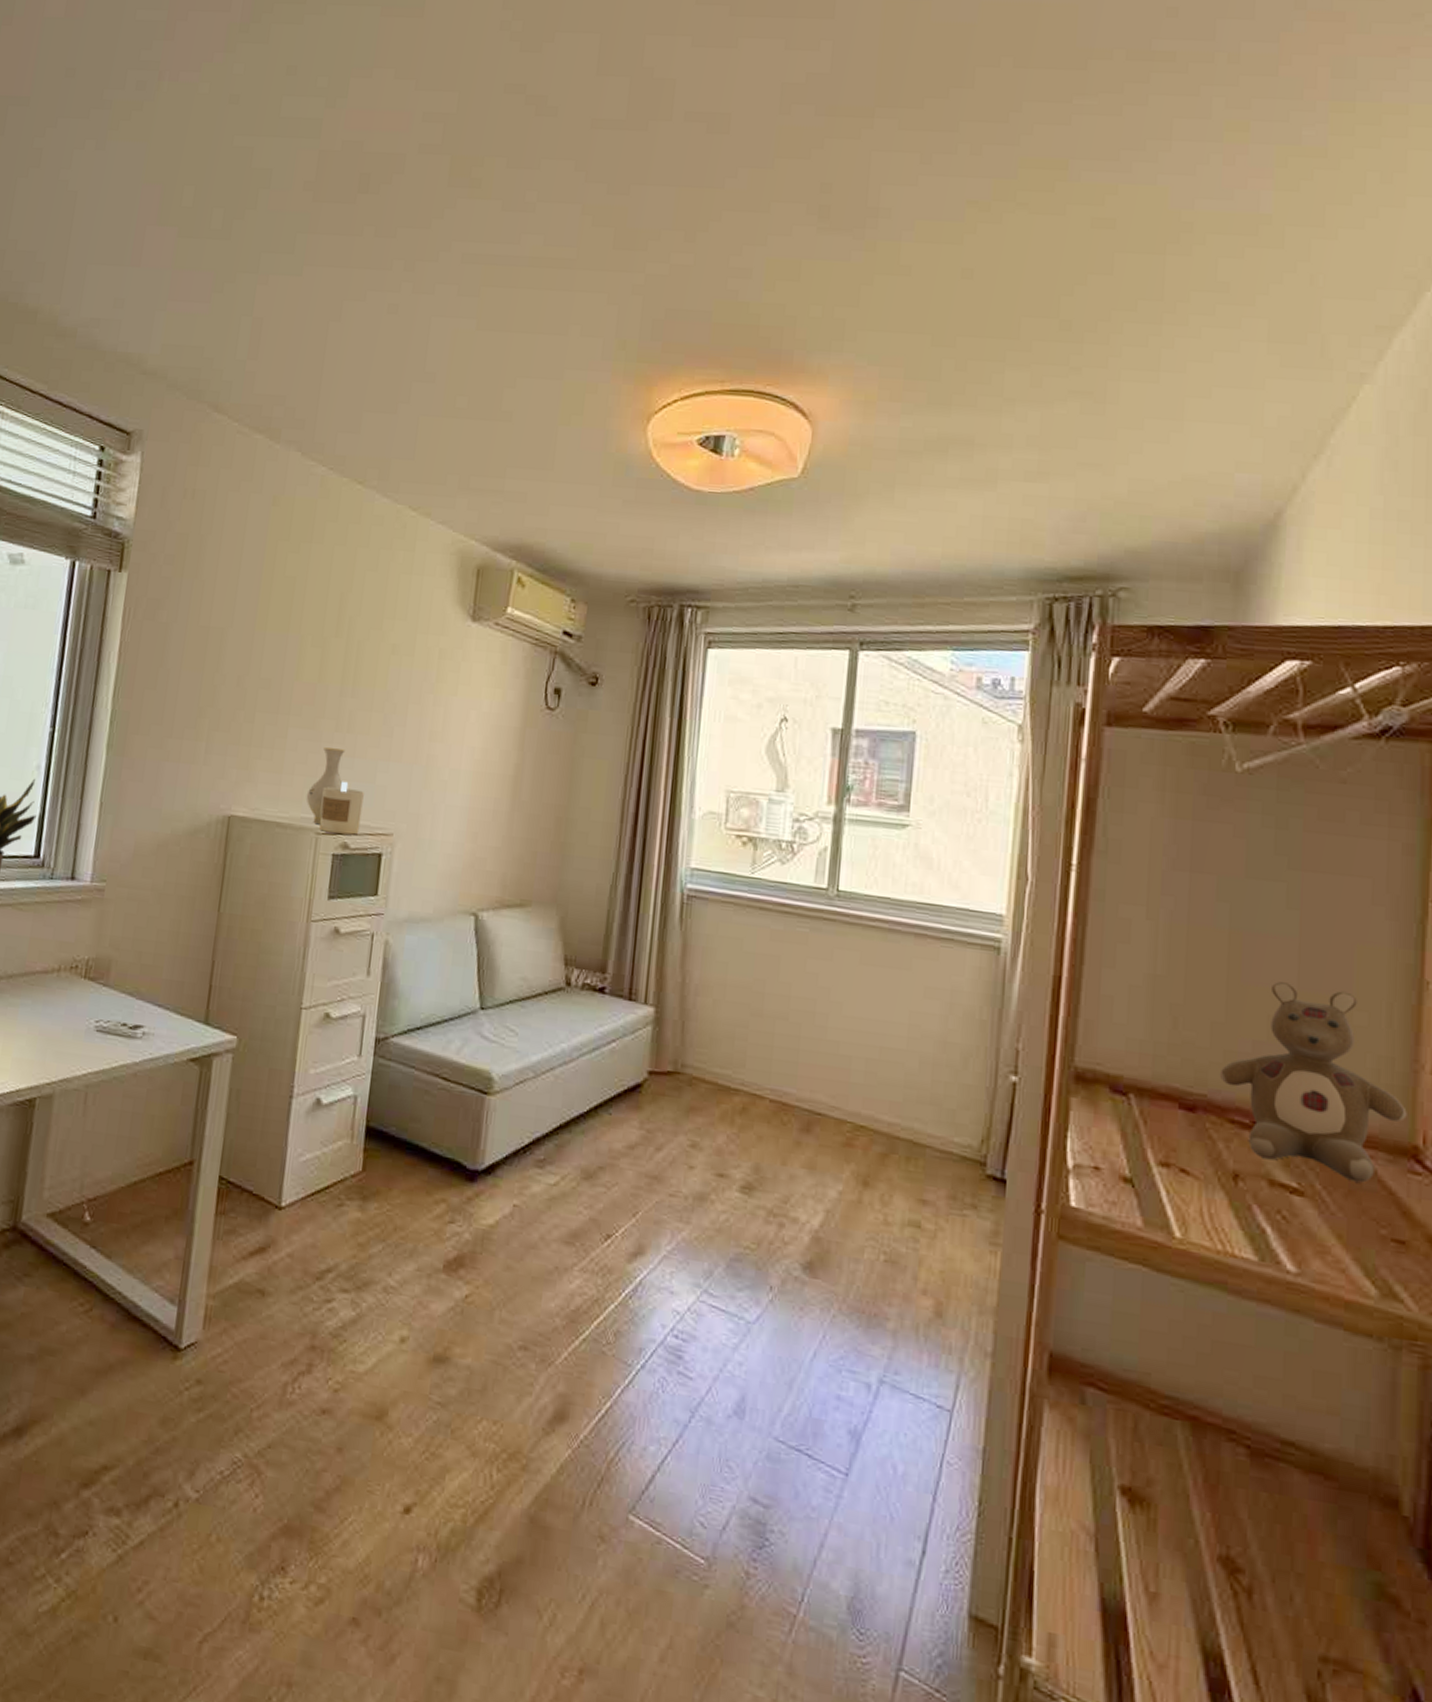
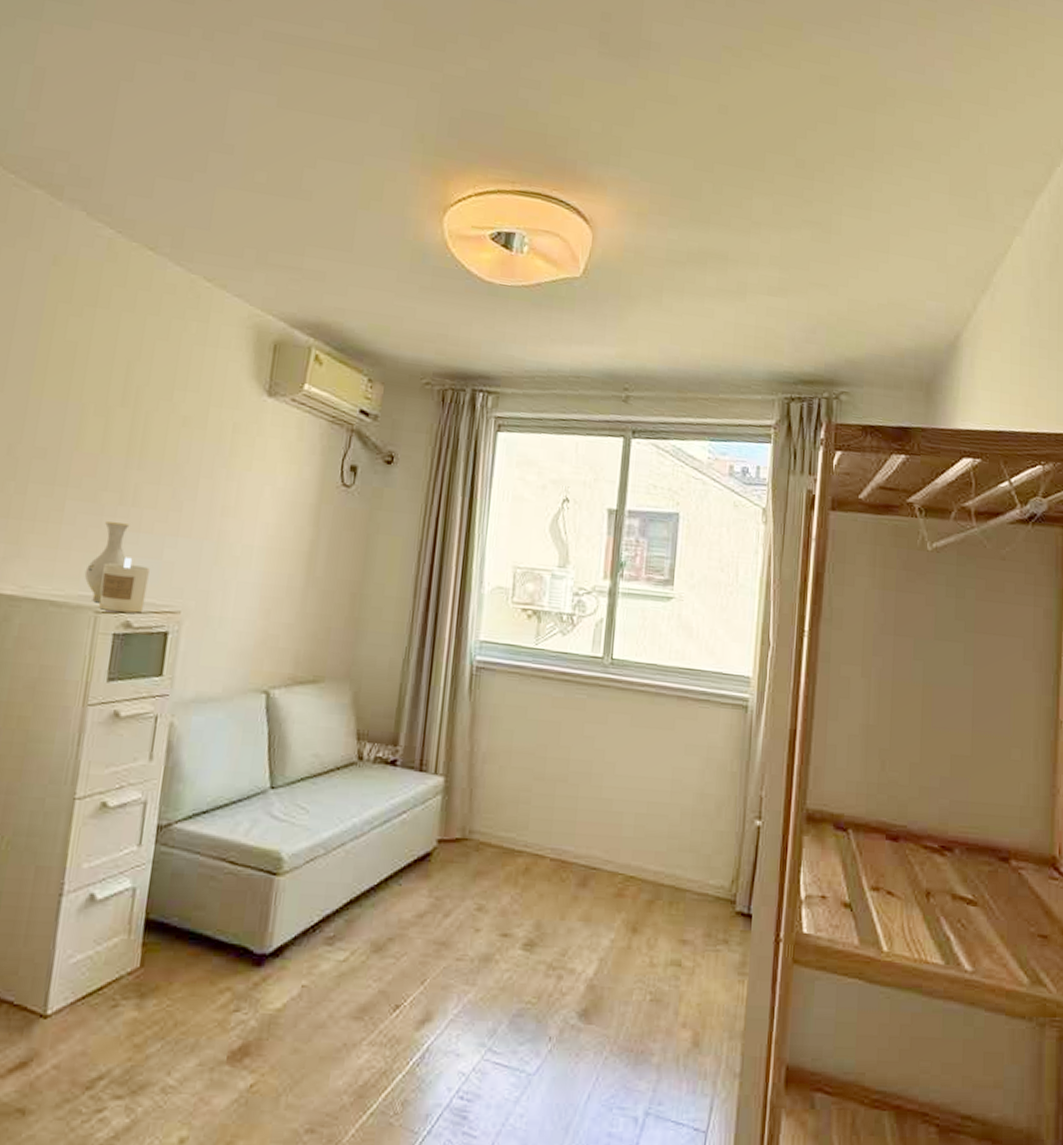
stuffed bear: present [1219,982,1407,1183] -> none [915,726,1048,890]

